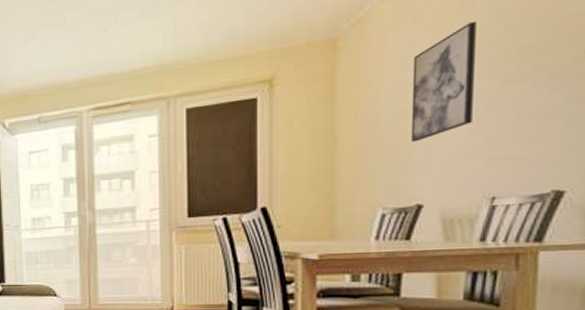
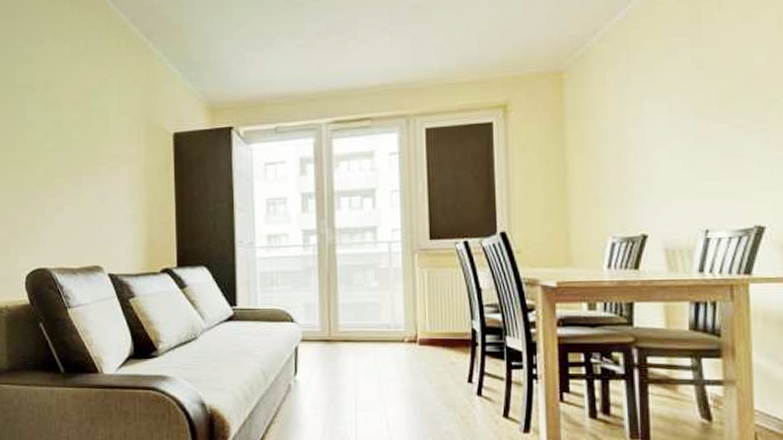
wall art: present [410,21,476,143] -> none [630,65,684,174]

